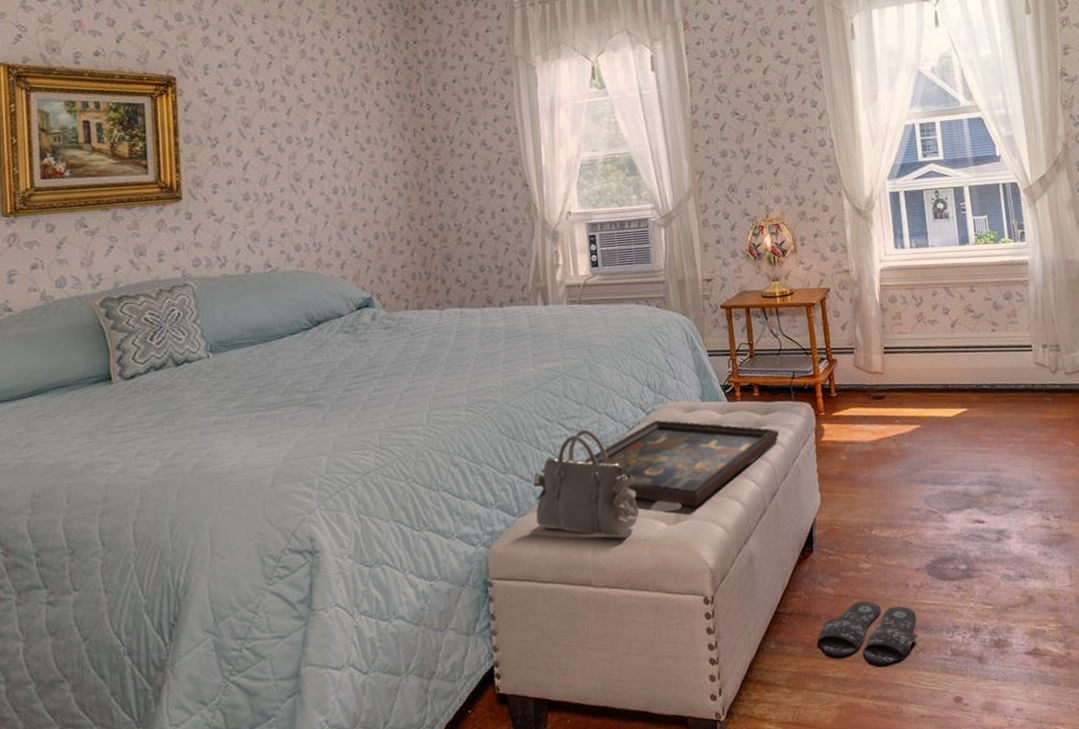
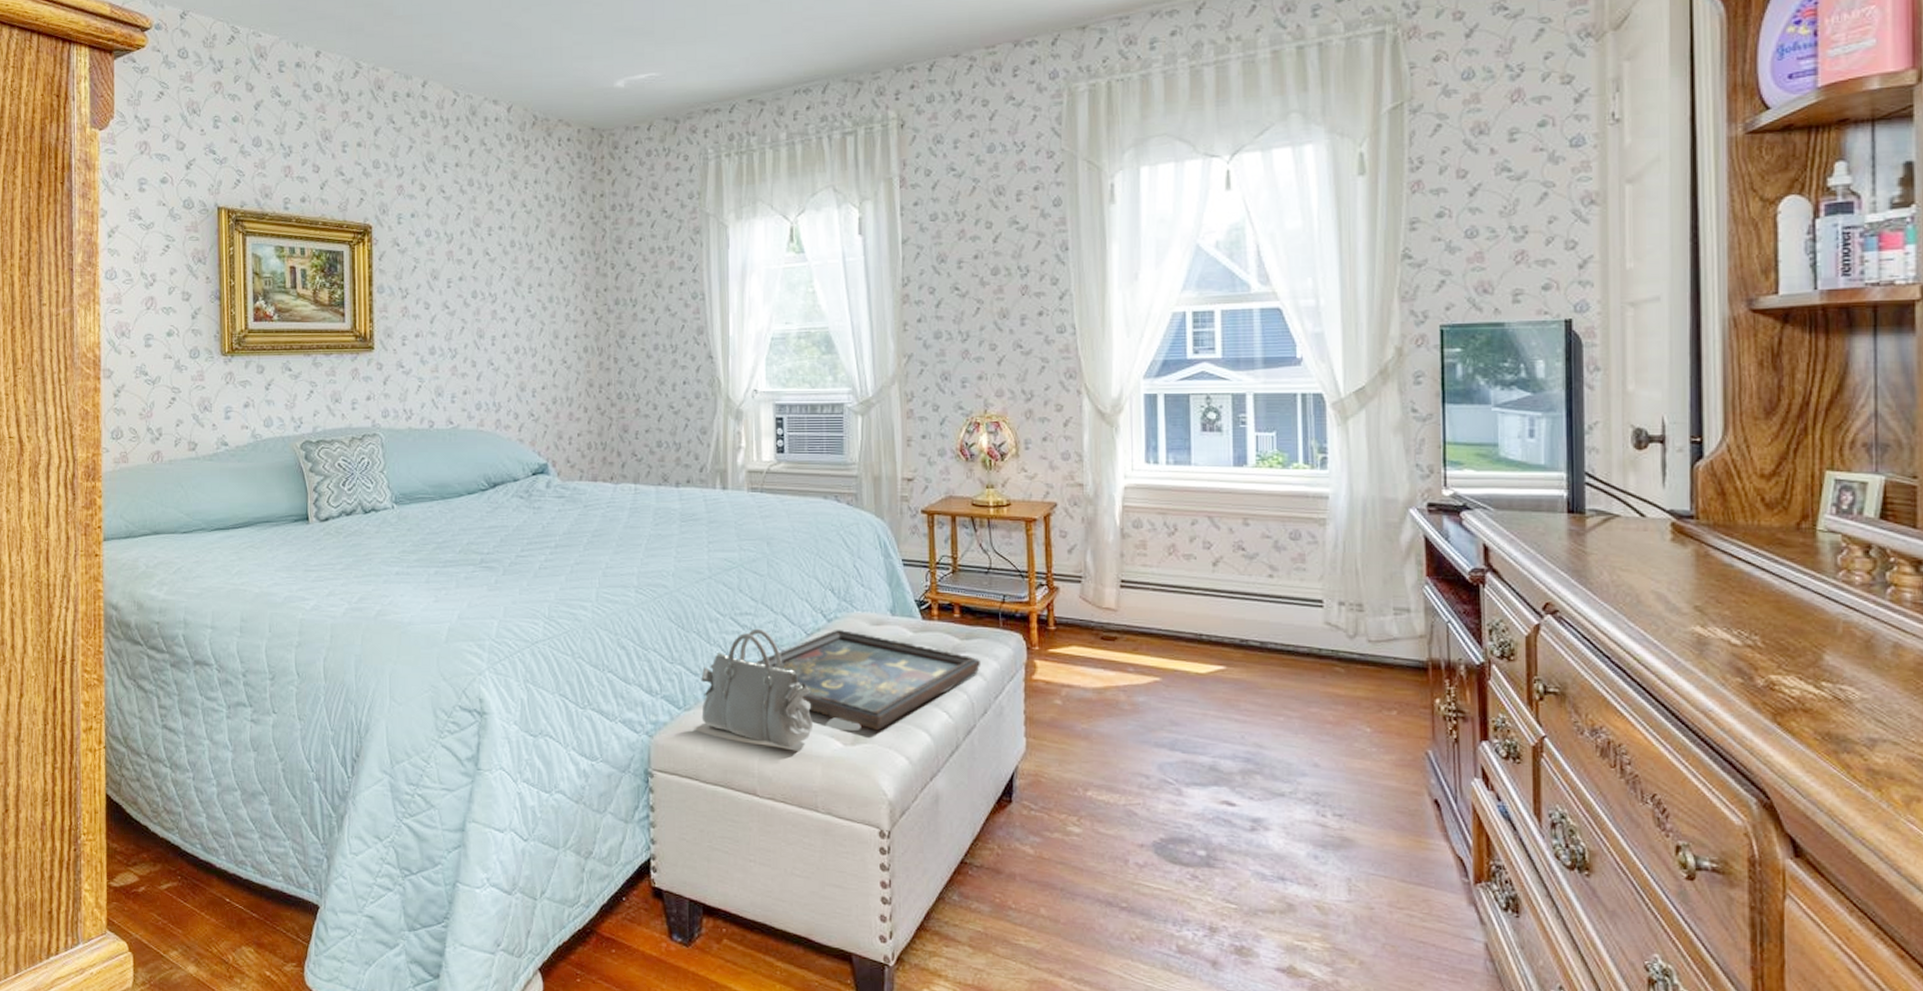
slippers: present [818,600,918,666] -> none [1010,868,1135,947]

